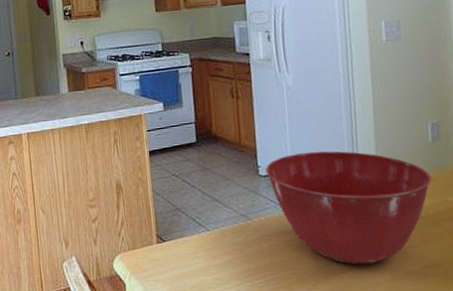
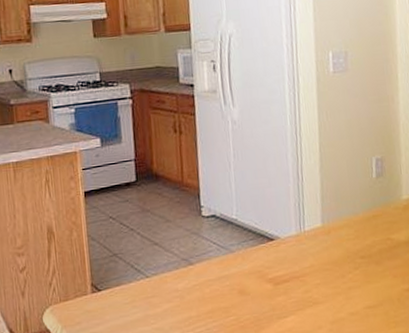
mixing bowl: present [265,151,432,265] -> none [208,188,375,308]

